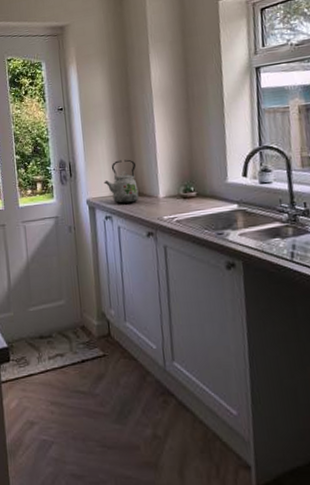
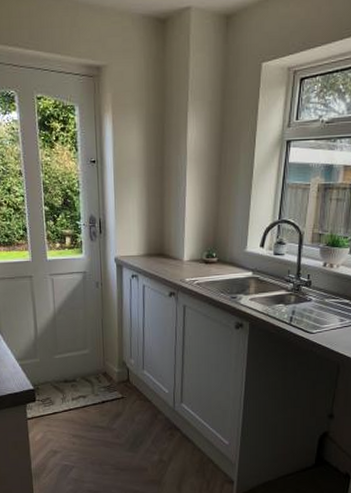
kettle: present [104,159,139,205] -> none [132,221,165,265]

